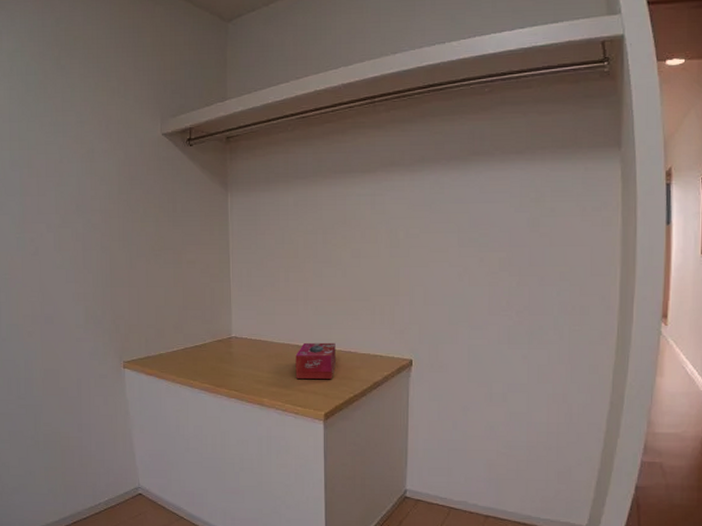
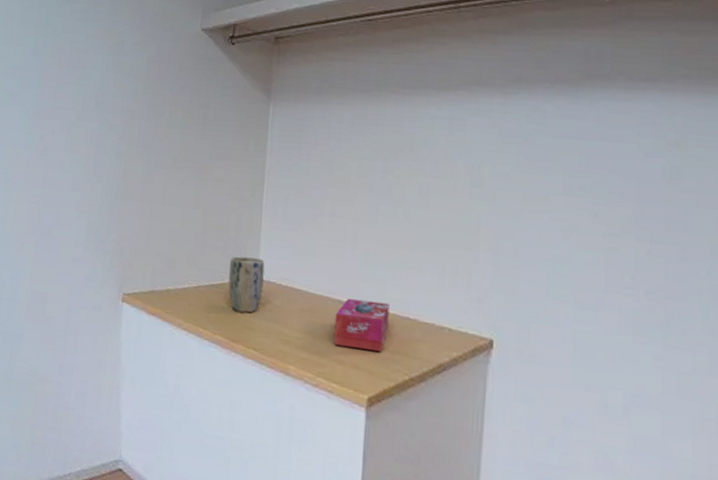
plant pot: none [208,321,237,364] -> present [228,256,265,313]

